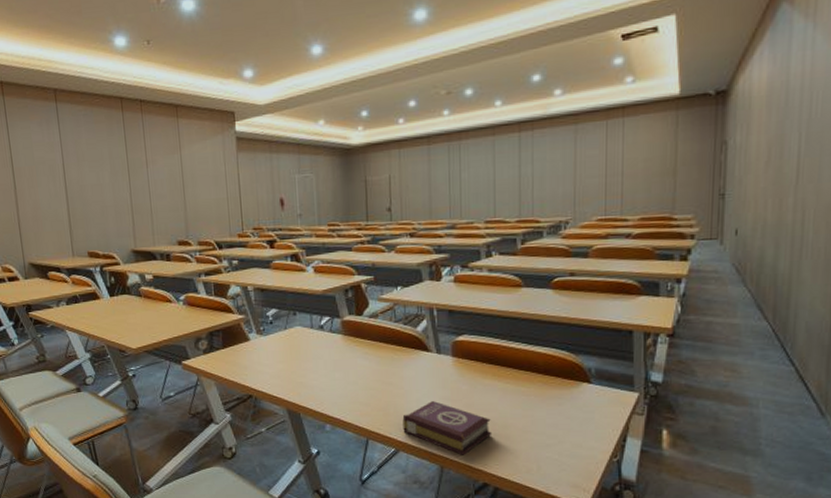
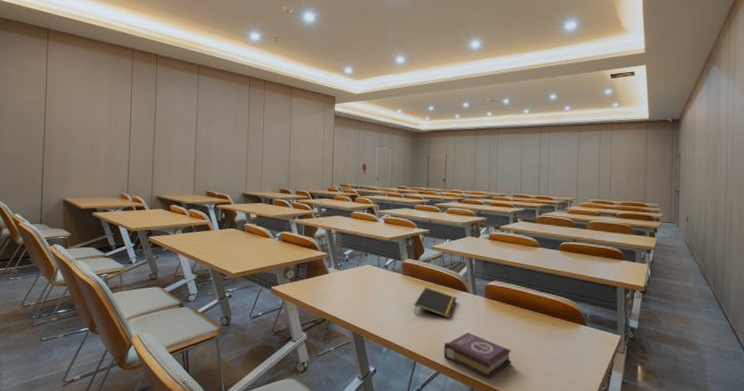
notepad: none [361,348,416,386] -> present [414,287,457,319]

